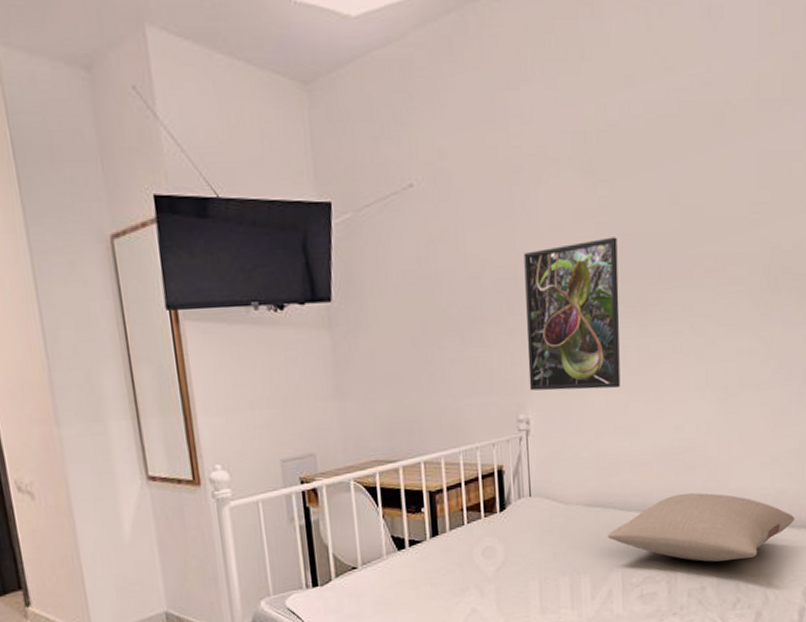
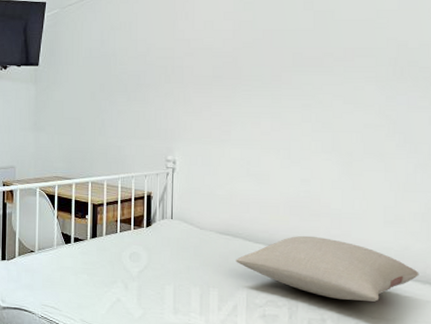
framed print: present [524,237,621,391] -> none [178,32,258,145]

